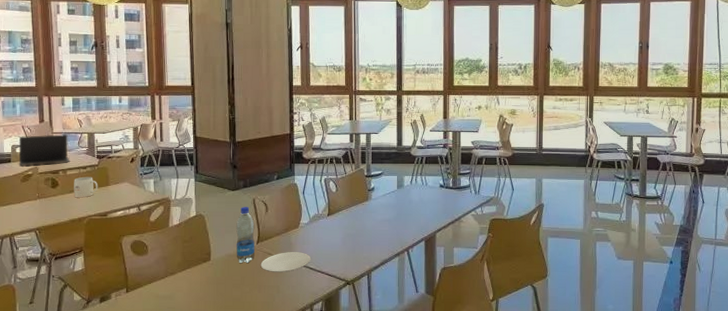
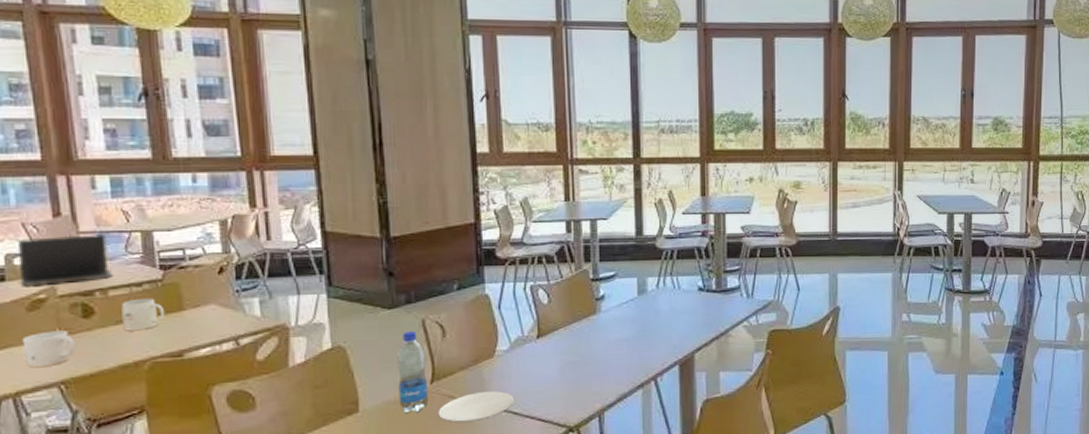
mug: none [17,195,46,219] -> present [22,330,75,368]

